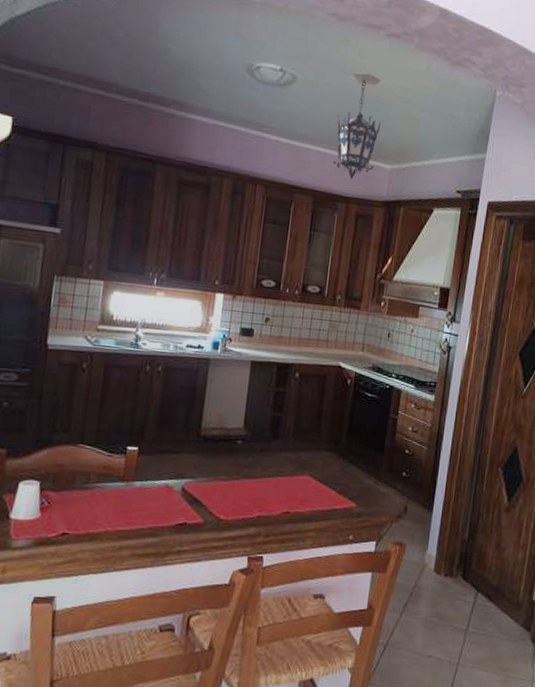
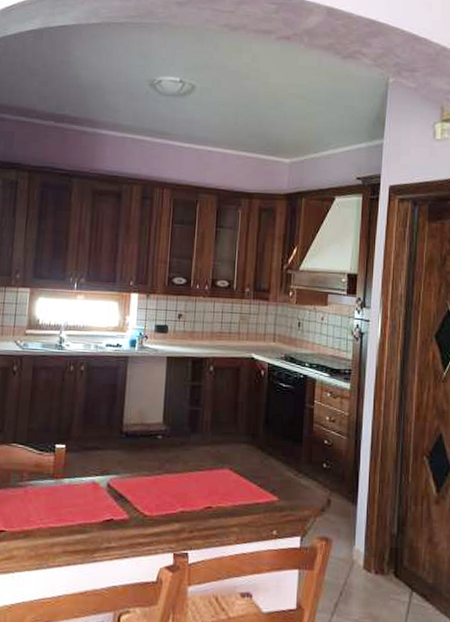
hanging lantern: present [333,73,382,179] -> none [234,76,278,176]

